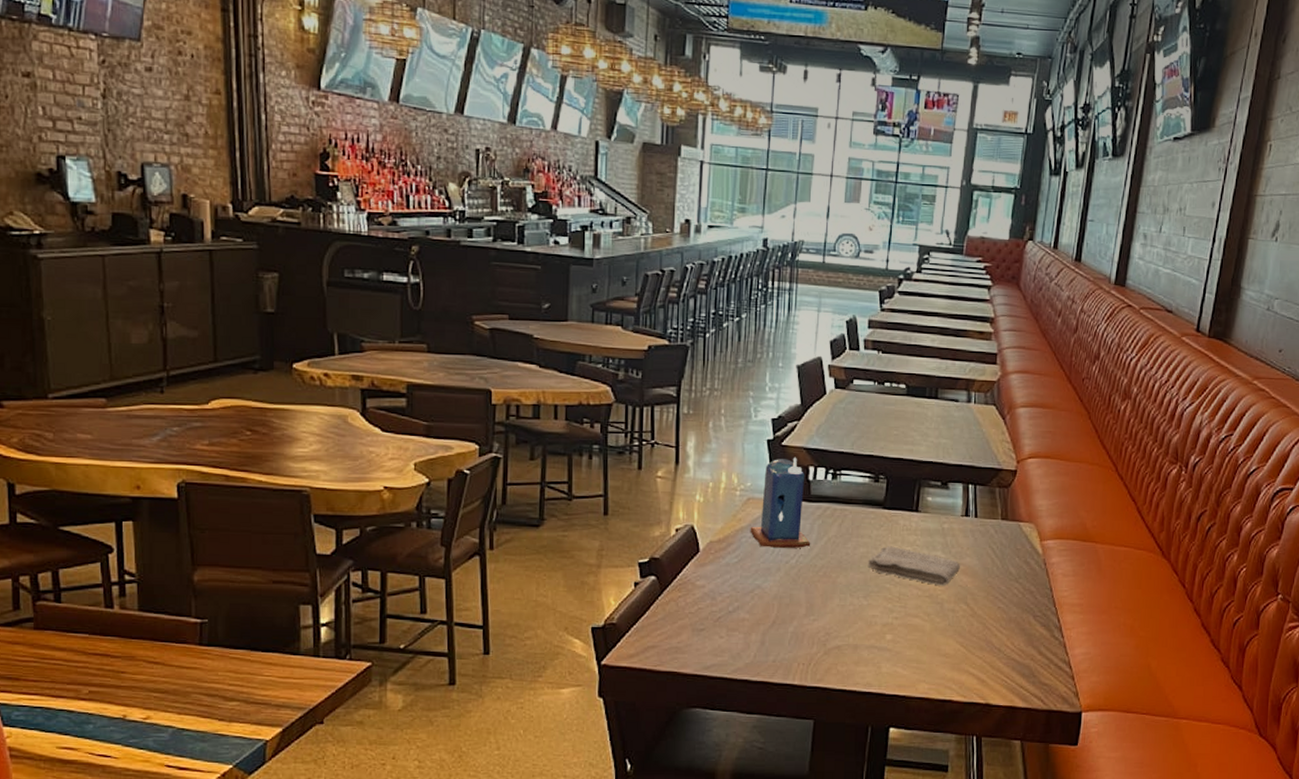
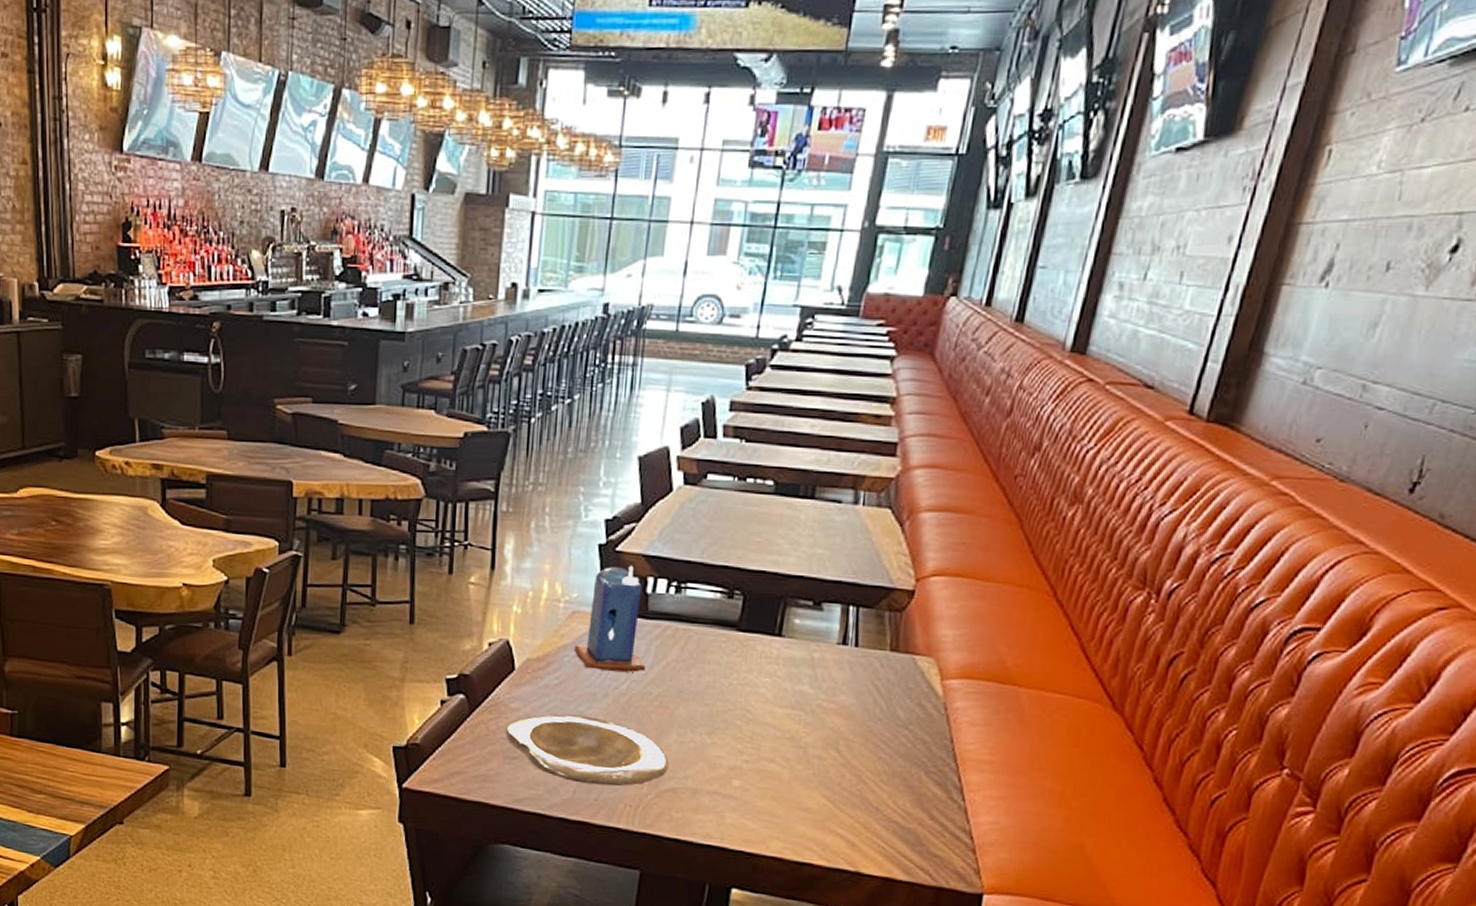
plate: none [692,588,834,648] -> present [504,714,669,787]
washcloth: present [868,546,961,586] -> none [714,675,833,727]

